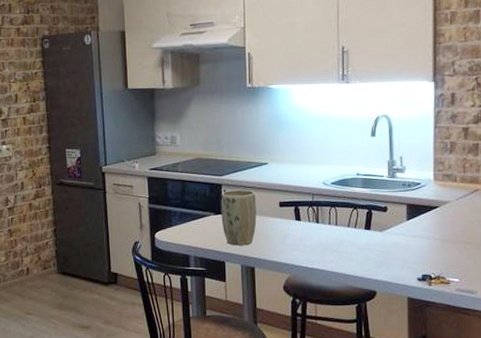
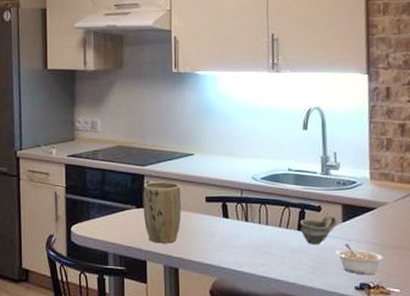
cup: none [367,213,402,242] -> present [299,213,337,245]
legume: none [400,240,445,268] -> present [335,243,383,275]

